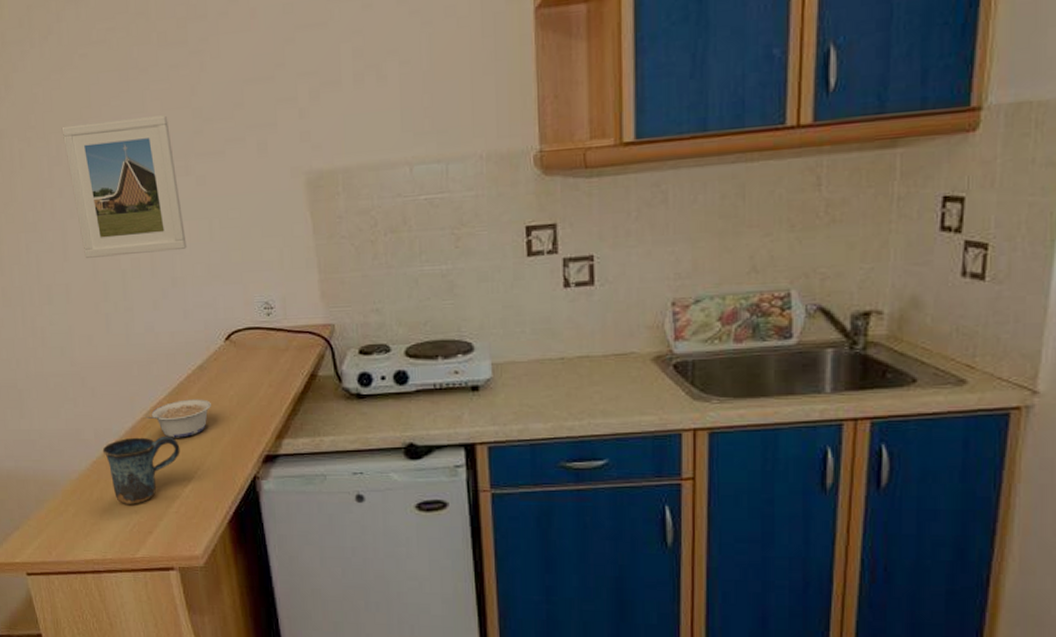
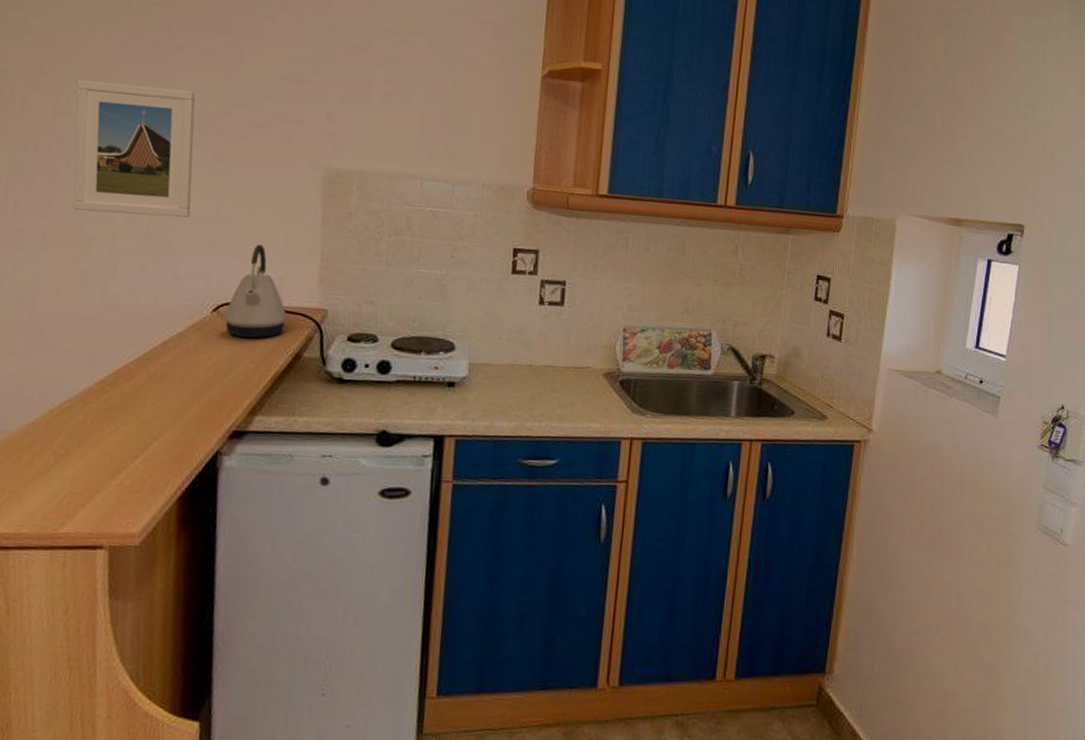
mug: present [102,435,180,504] -> none [44,399,139,473]
legume: present [145,399,211,438] -> none [105,365,184,405]
kettle: none [237,265,296,363] -> present [224,244,287,338]

